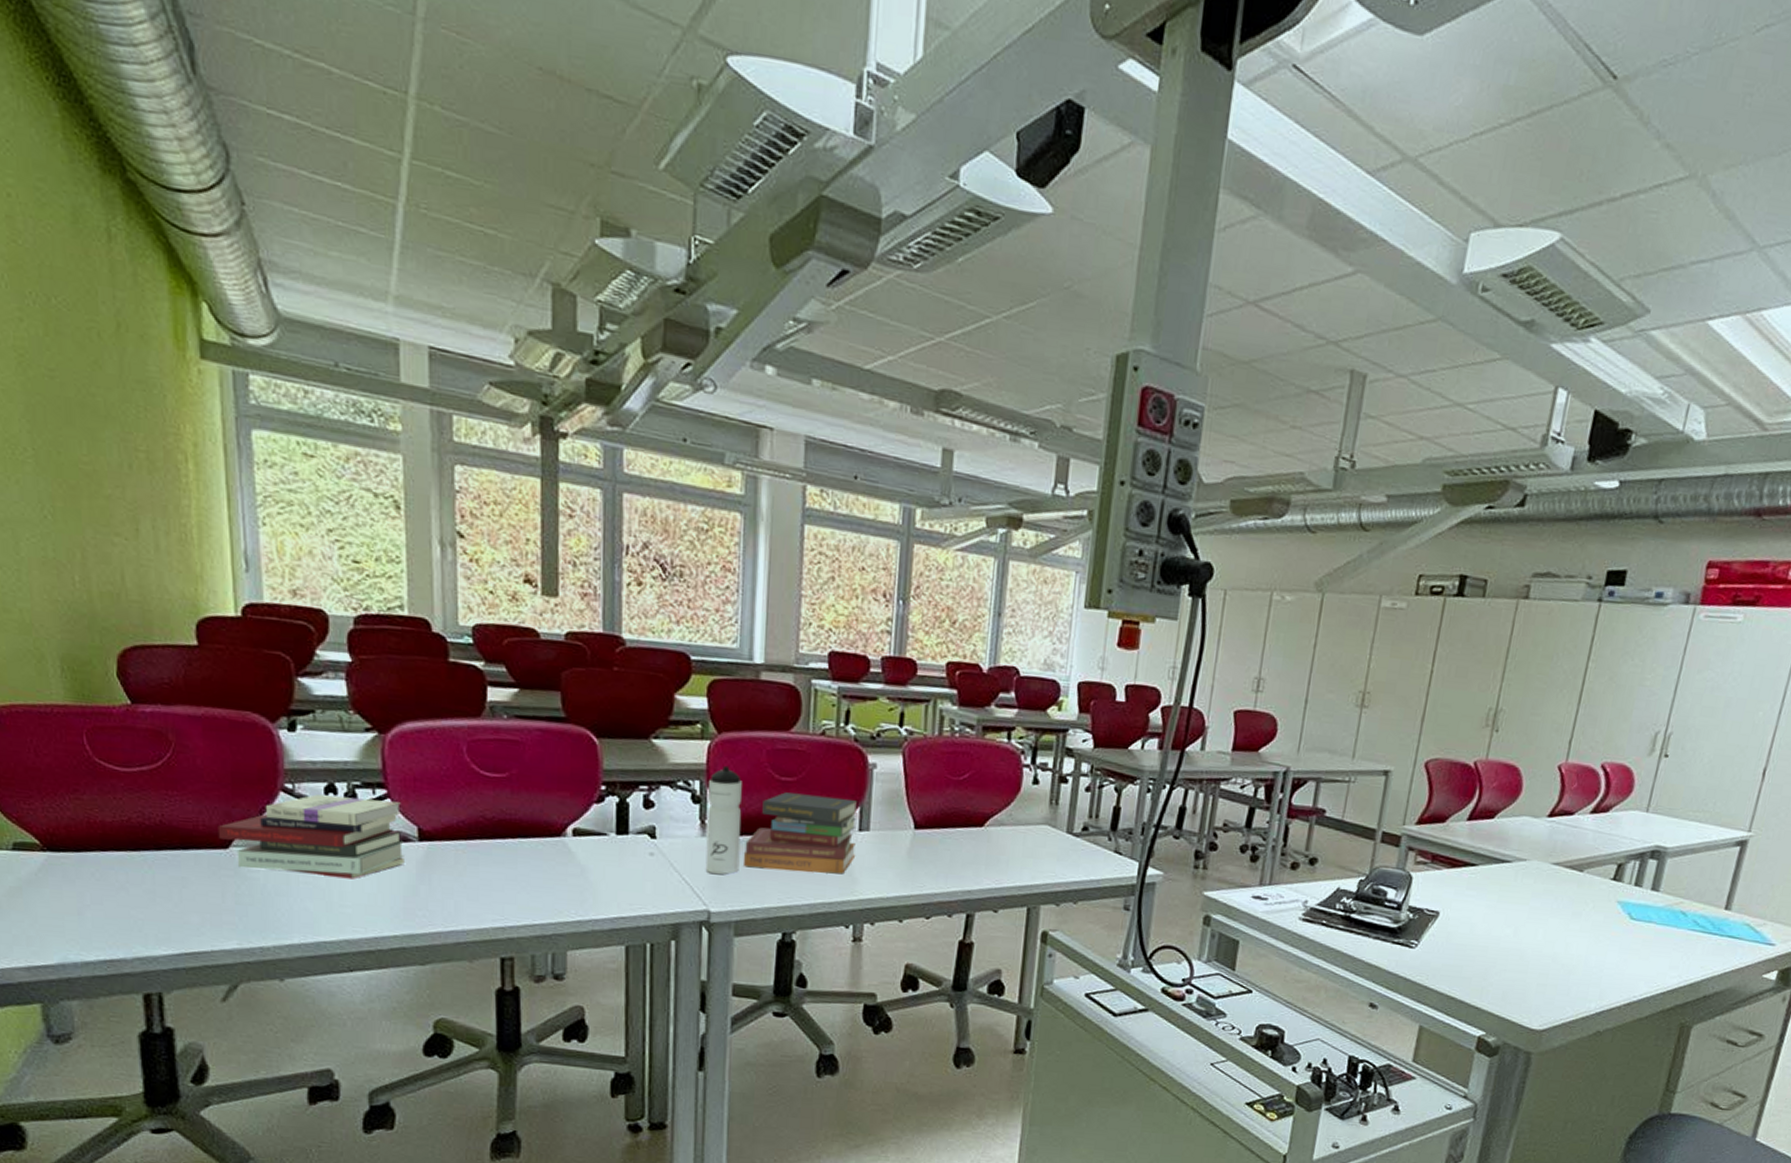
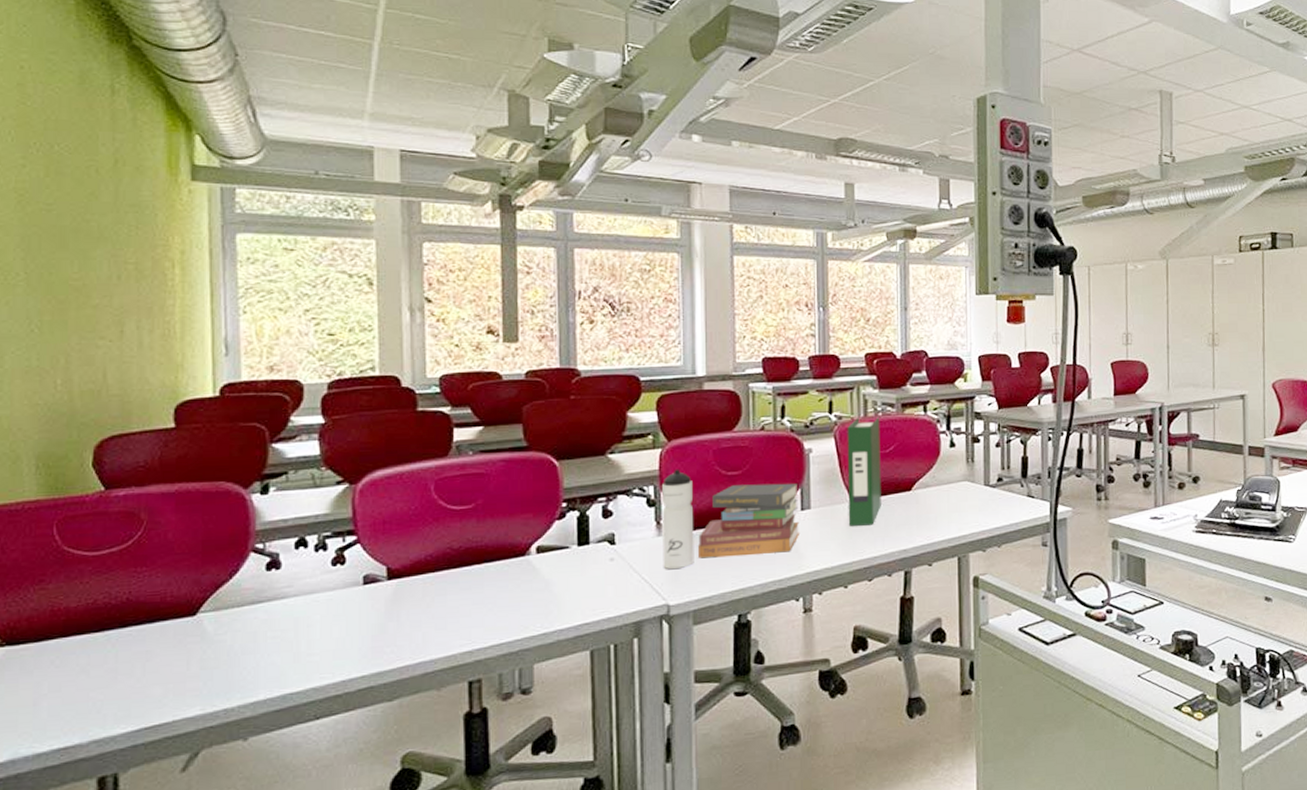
books: present [217,794,404,879] -> none [186,546,373,633]
binder: none [910,734,957,859] -> present [847,417,881,526]

